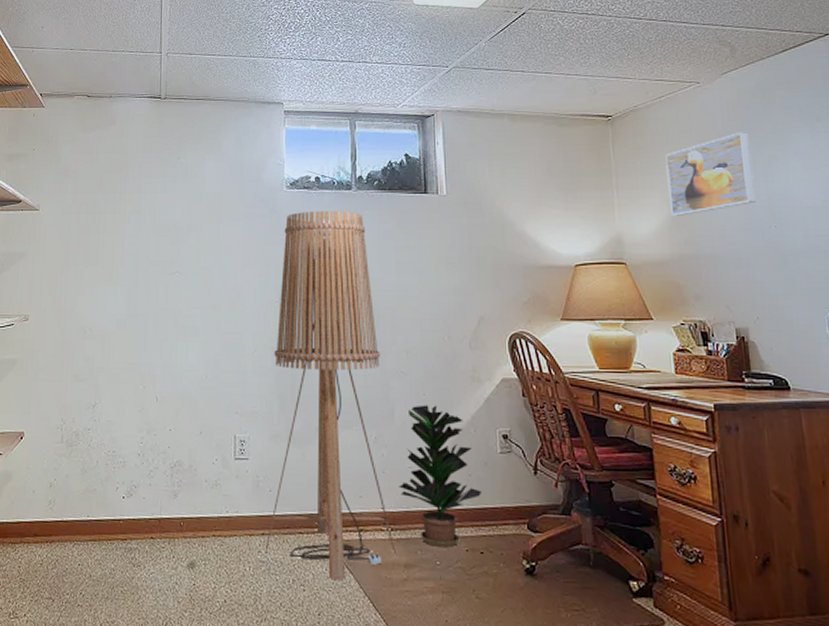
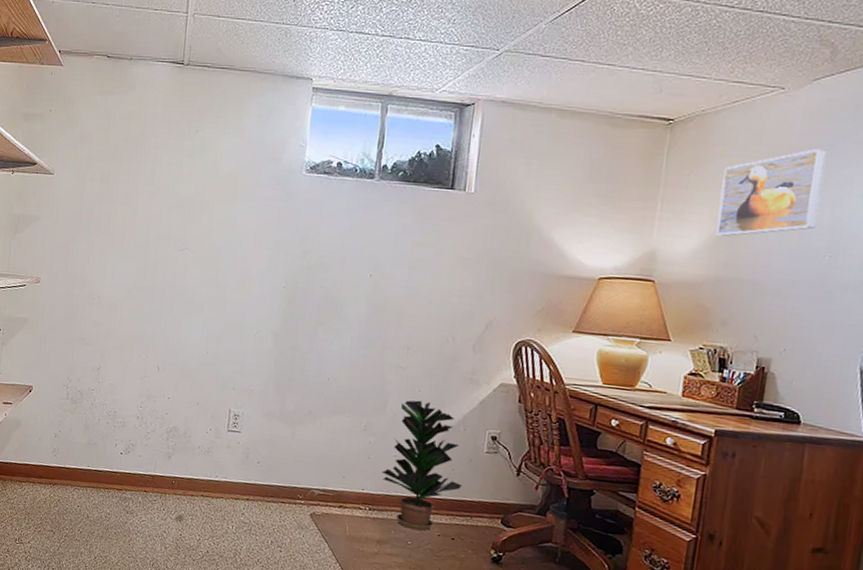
floor lamp: present [265,210,396,581] -> none [248,198,383,548]

